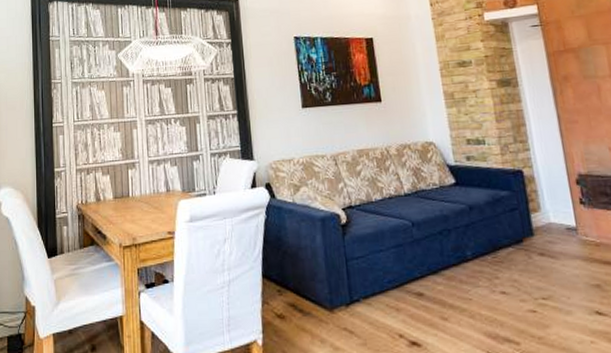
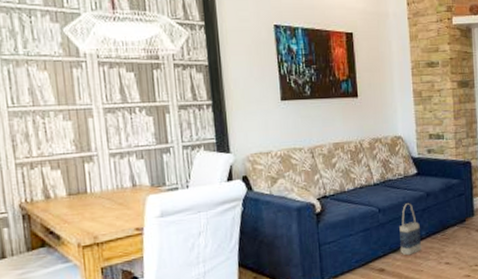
bag: none [438,217,468,279] -> present [399,203,421,256]

